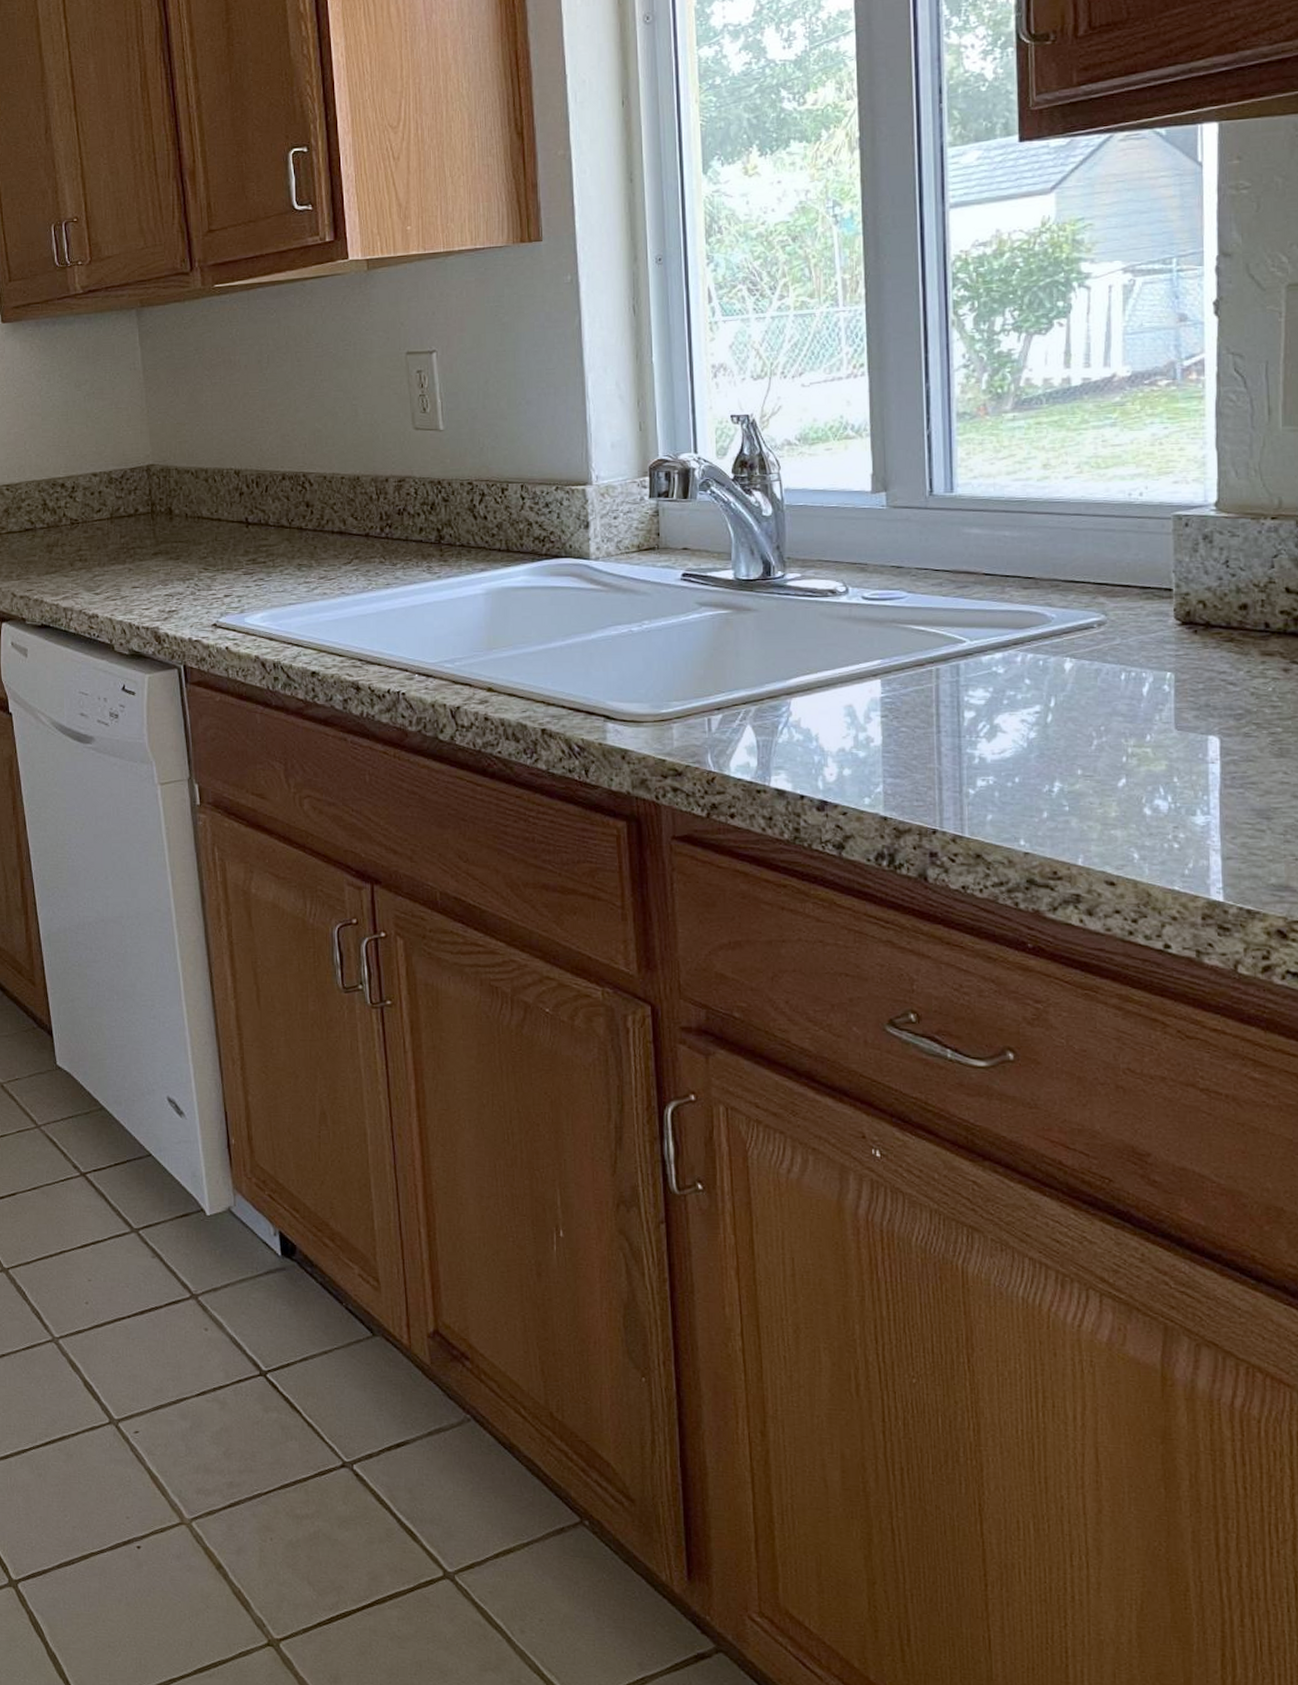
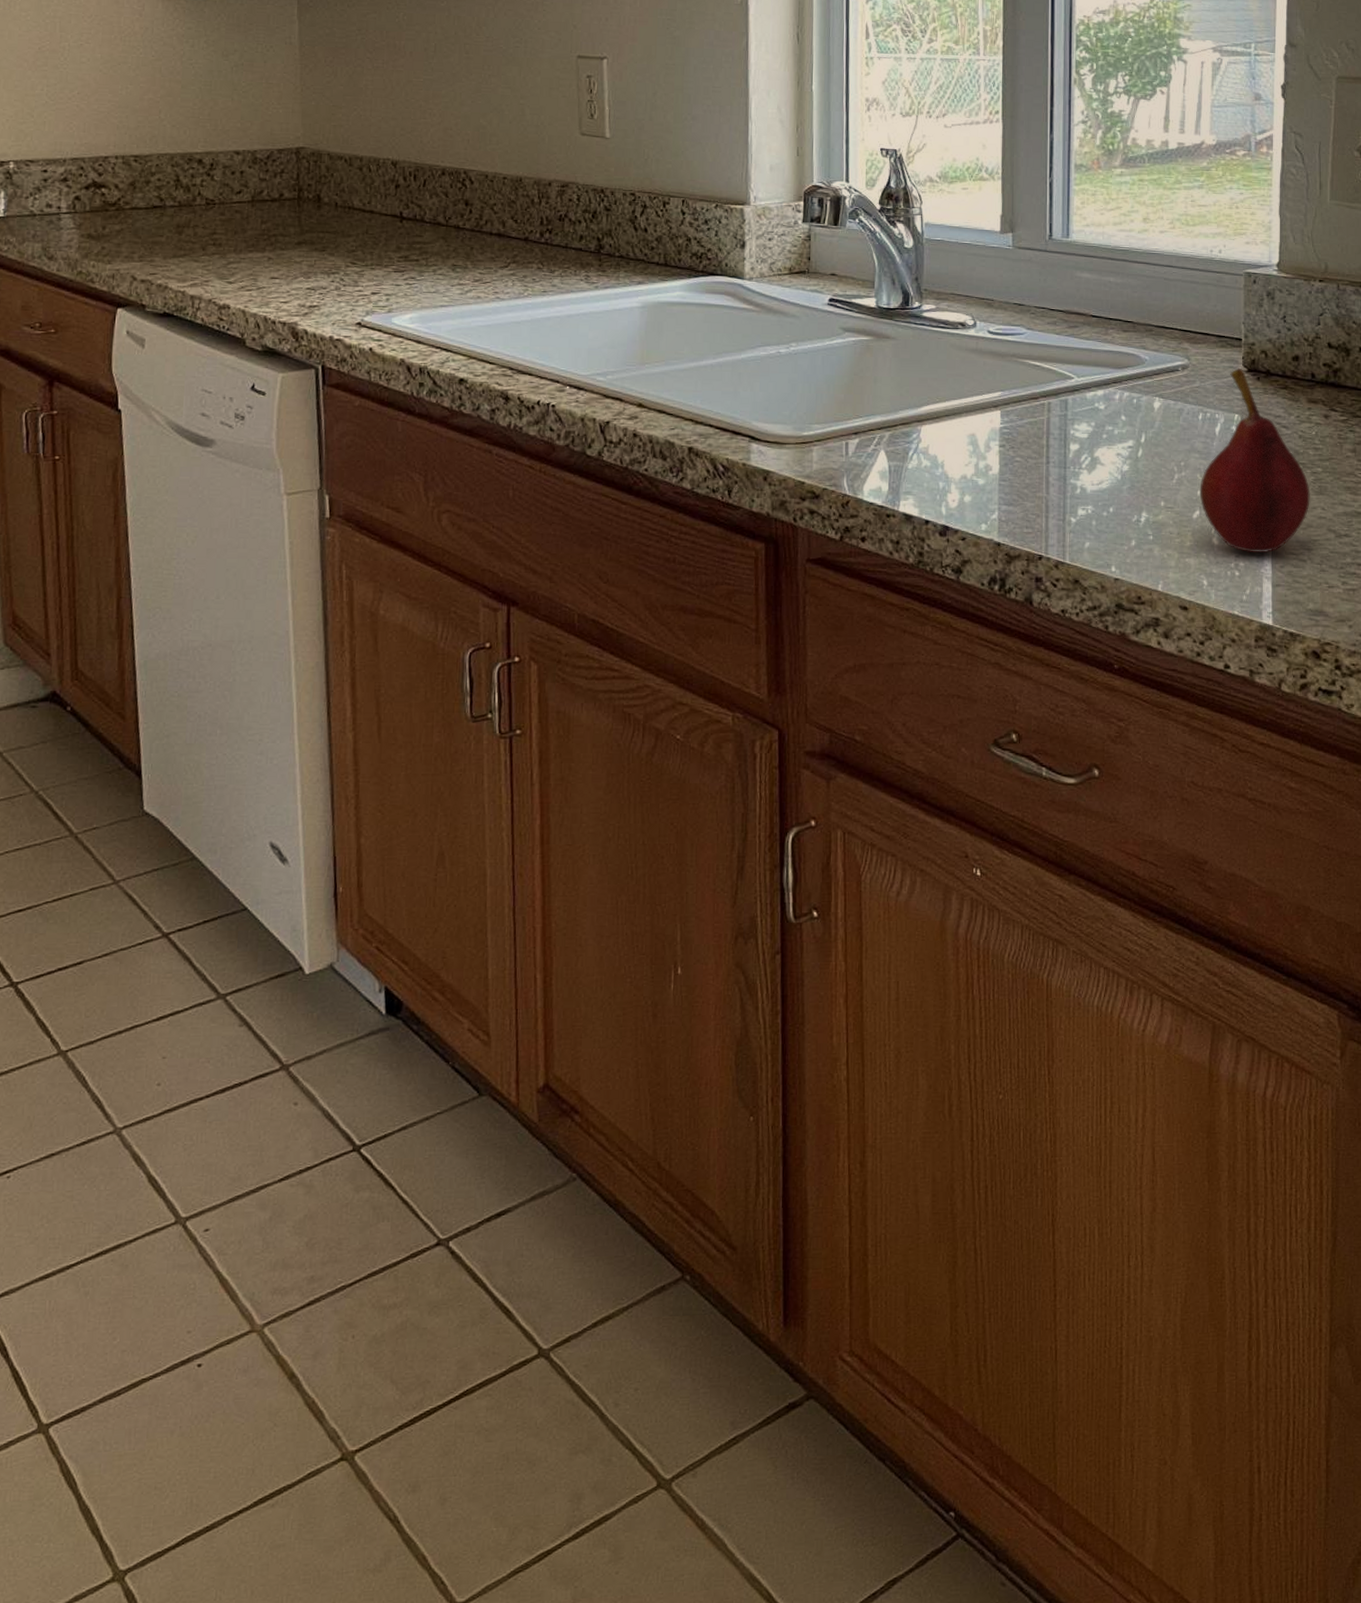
fruit: none [1125,620,1268,824] -> present [1199,367,1310,554]

